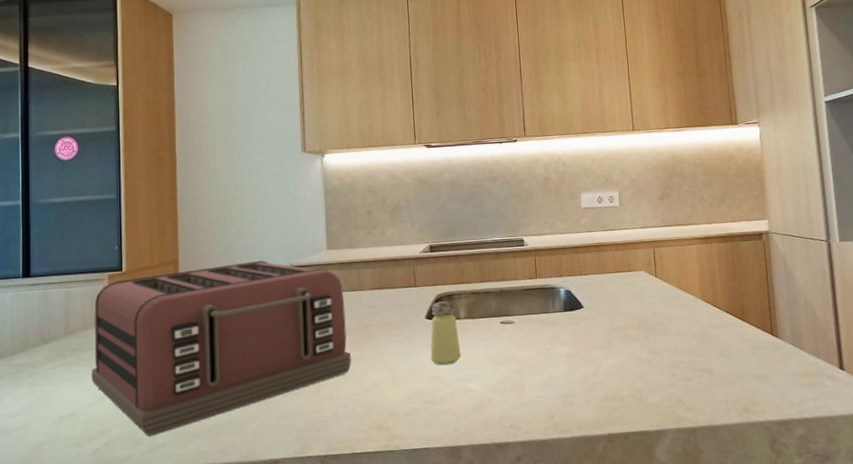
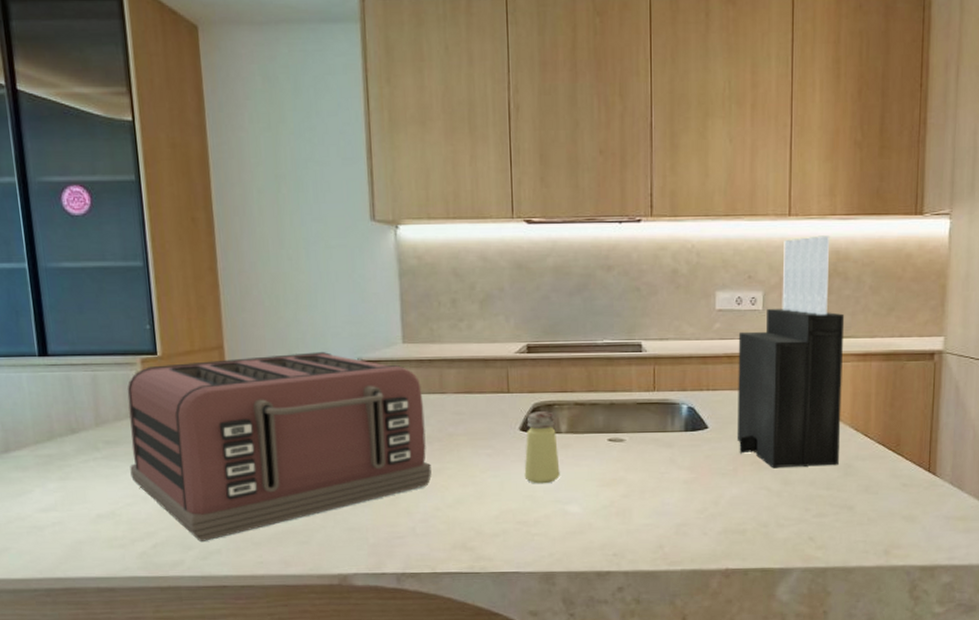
knife block: none [601,144,696,340] -> present [736,235,845,469]

